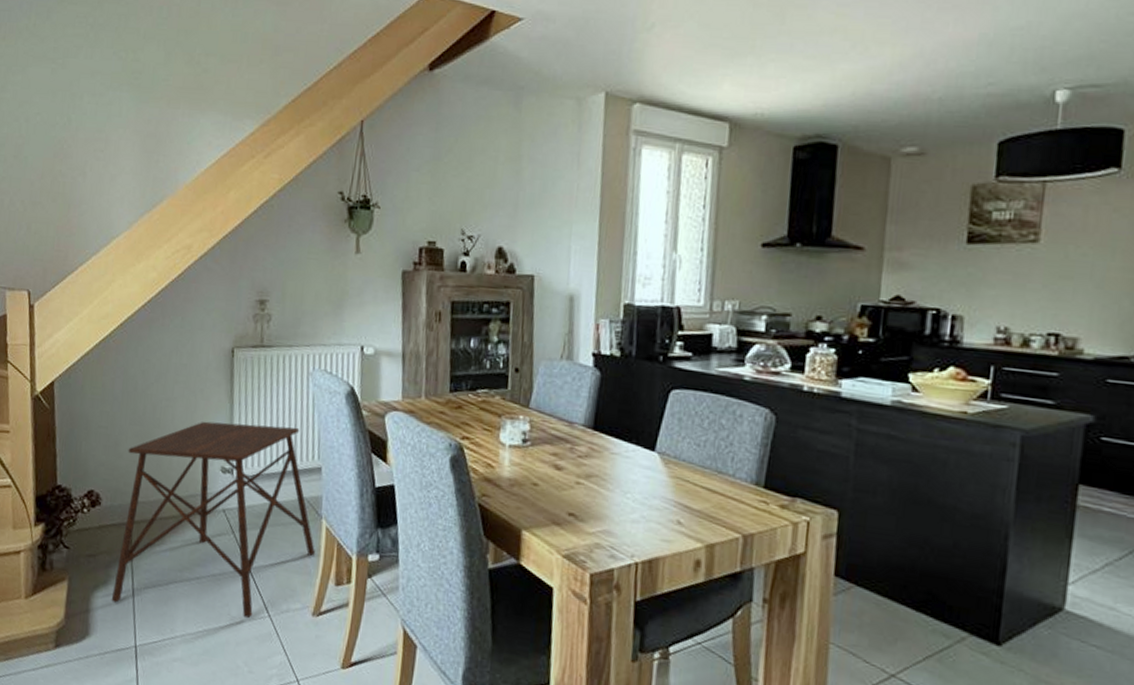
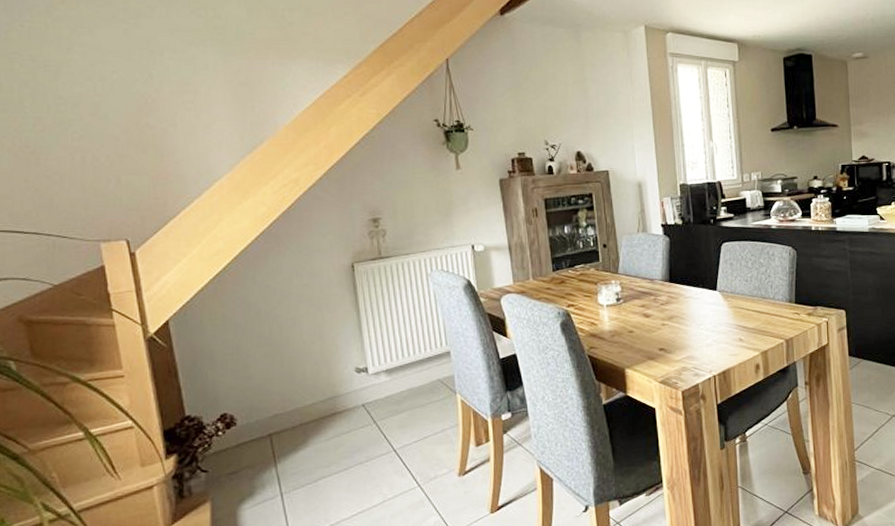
side table: present [111,421,316,619] -> none [258,322,455,510]

